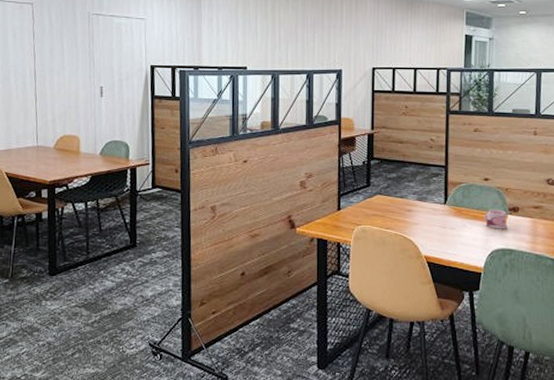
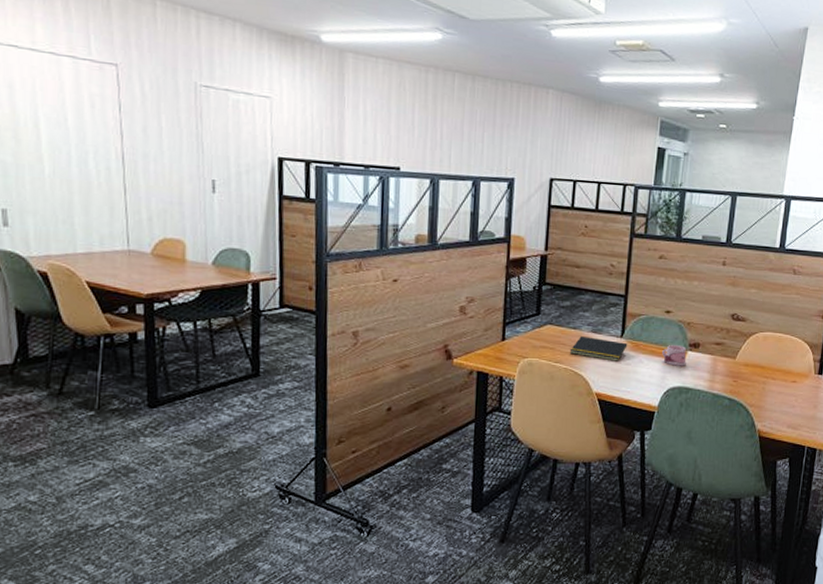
notepad: none [398,204,451,226] -> present [569,336,628,361]

